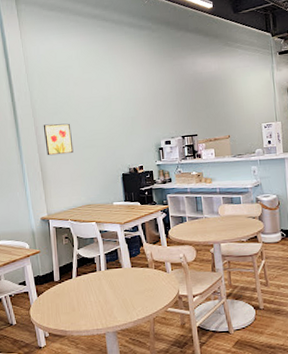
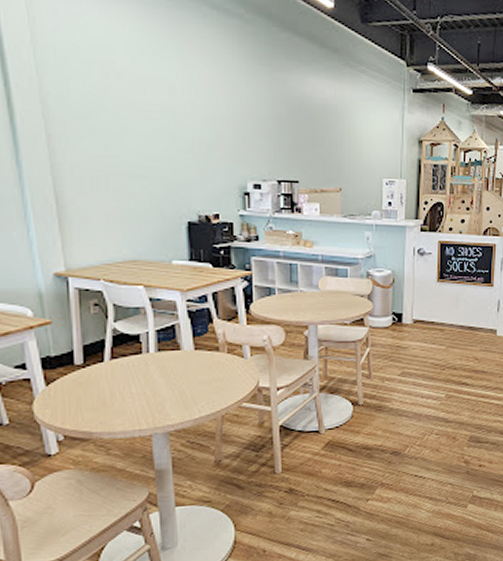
wall art: present [43,123,74,156] -> none [60,132,112,184]

